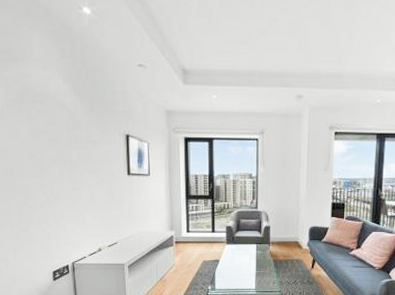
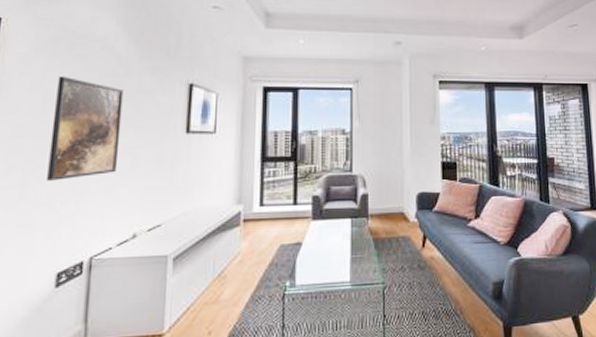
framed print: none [28,128,81,209] -> present [47,75,124,181]

